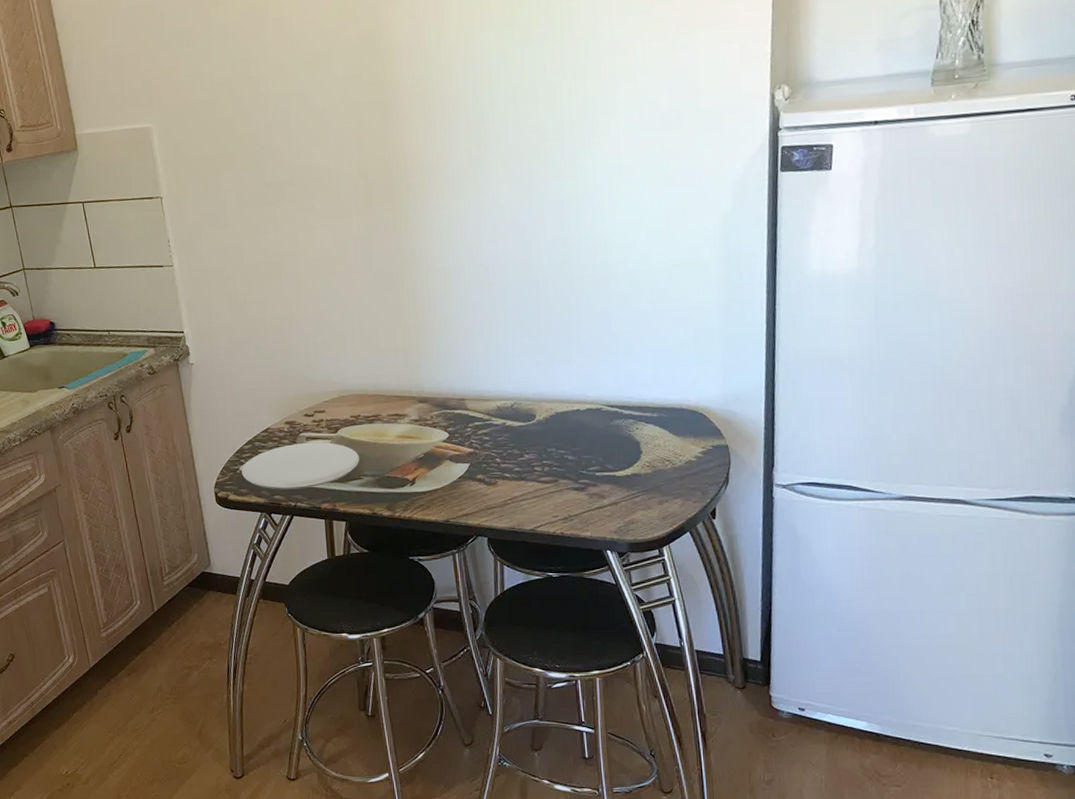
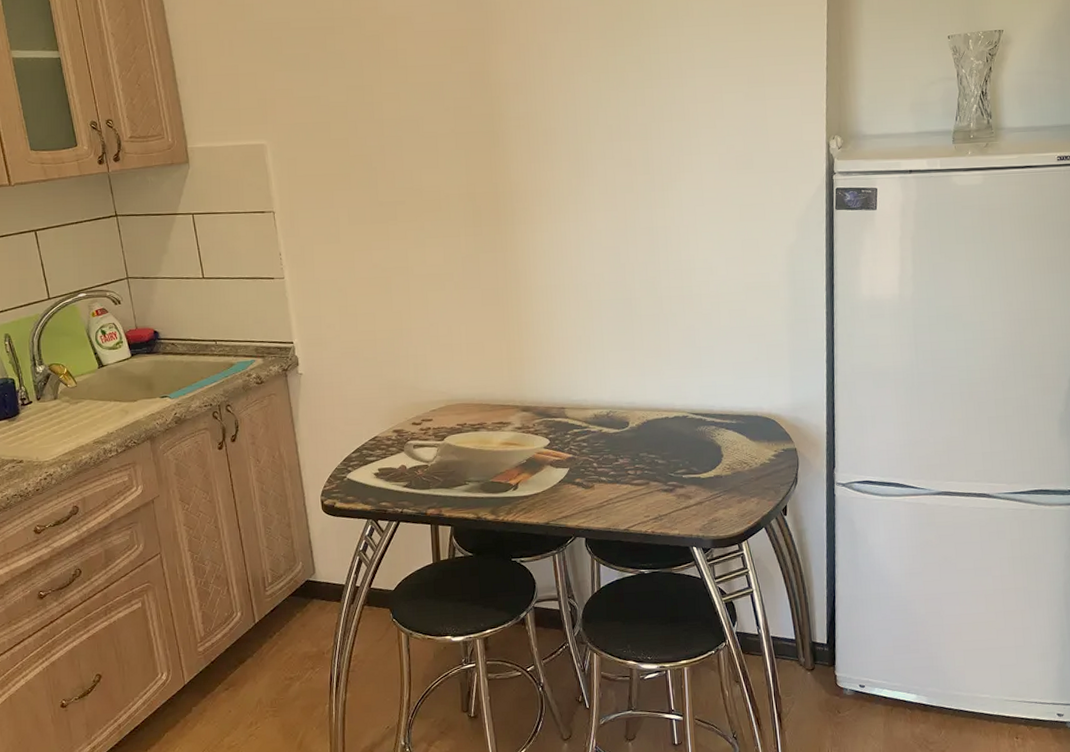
plate: present [242,442,359,490] -> none [349,449,465,497]

